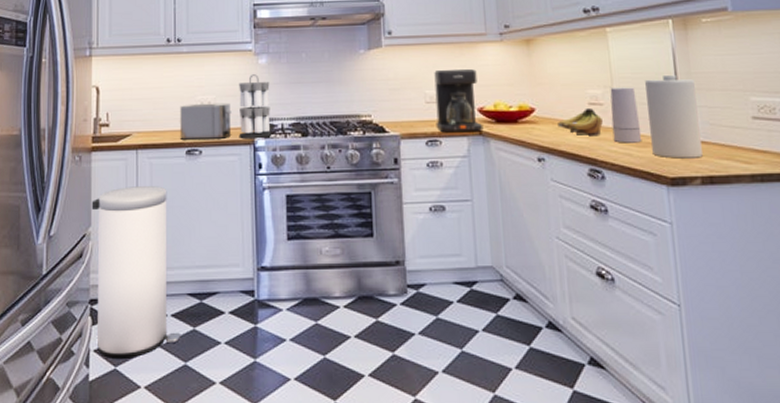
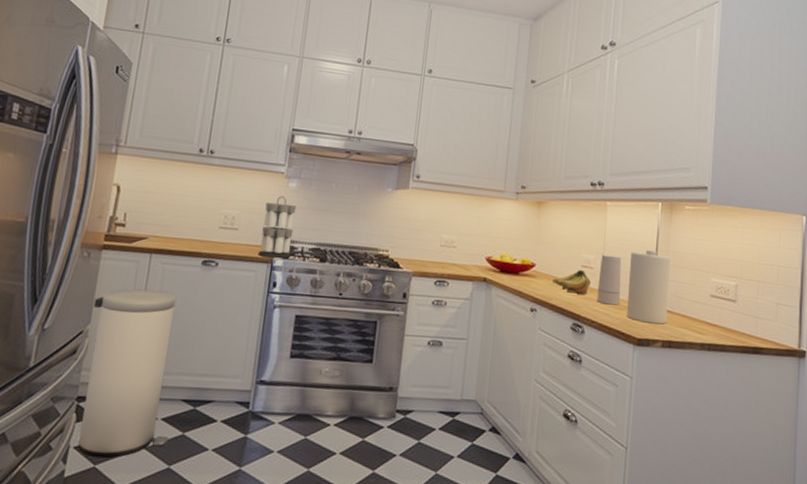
toaster: present [180,102,232,141] -> none [198,215,255,255]
coffee maker: present [434,69,484,133] -> none [446,218,491,278]

